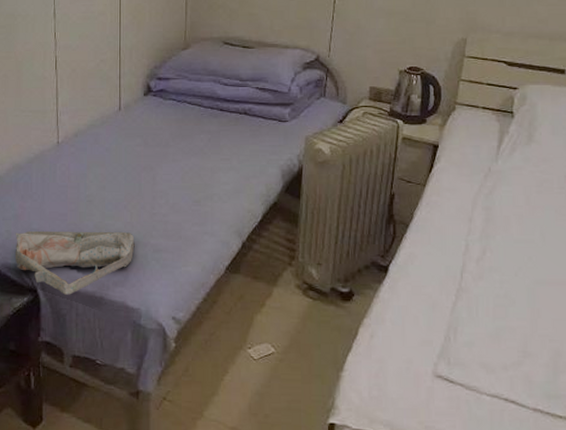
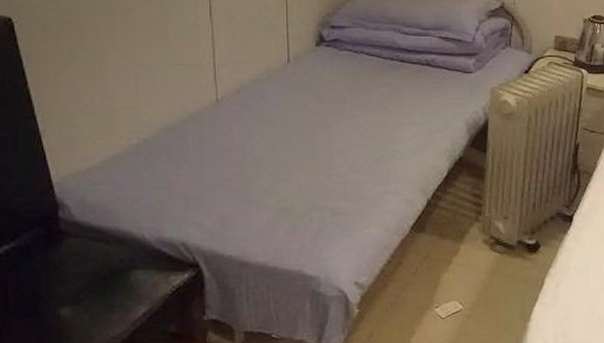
bag: present [14,230,135,295] -> none [169,195,311,268]

